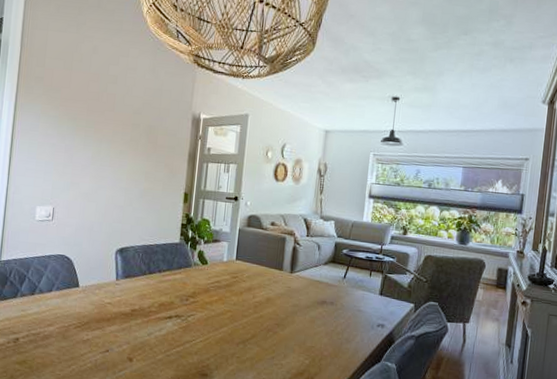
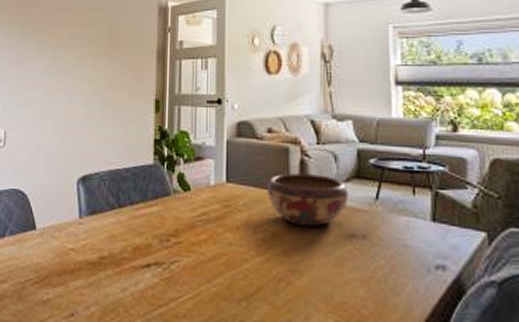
decorative bowl: none [266,256,325,295] -> present [267,173,348,227]

